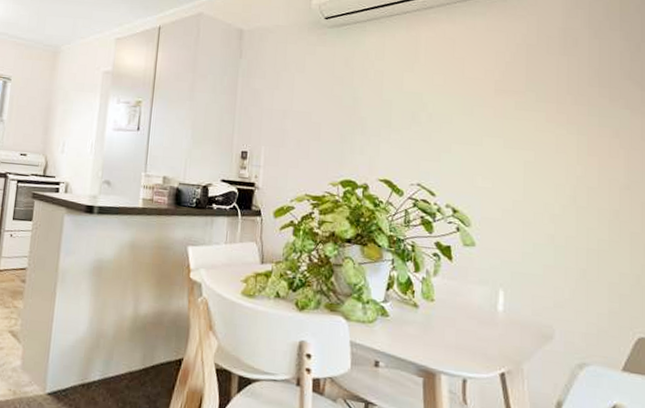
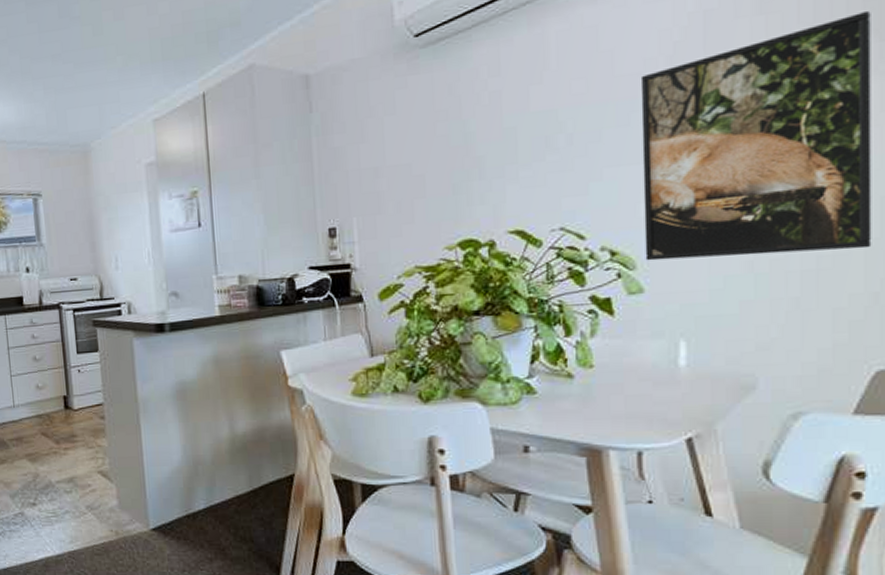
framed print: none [478,67,636,240] -> present [640,10,872,261]

